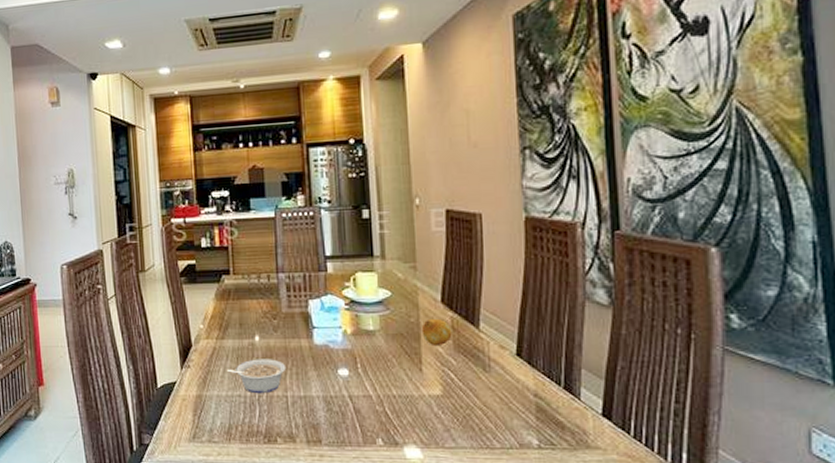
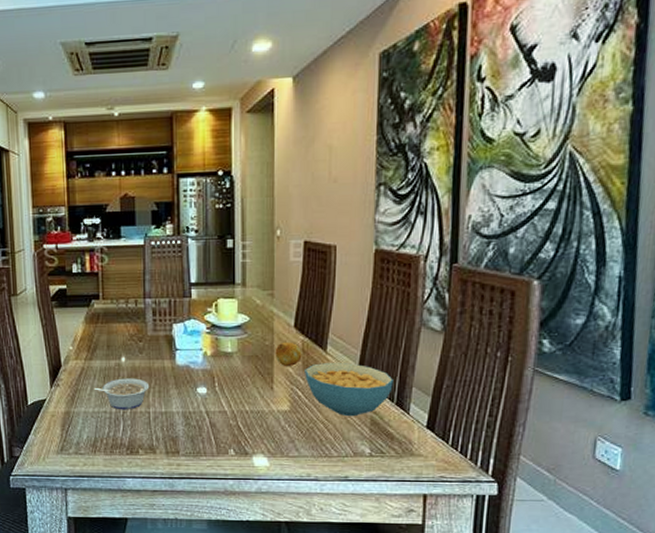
cereal bowl: none [456,340,559,403] -> present [305,362,393,417]

